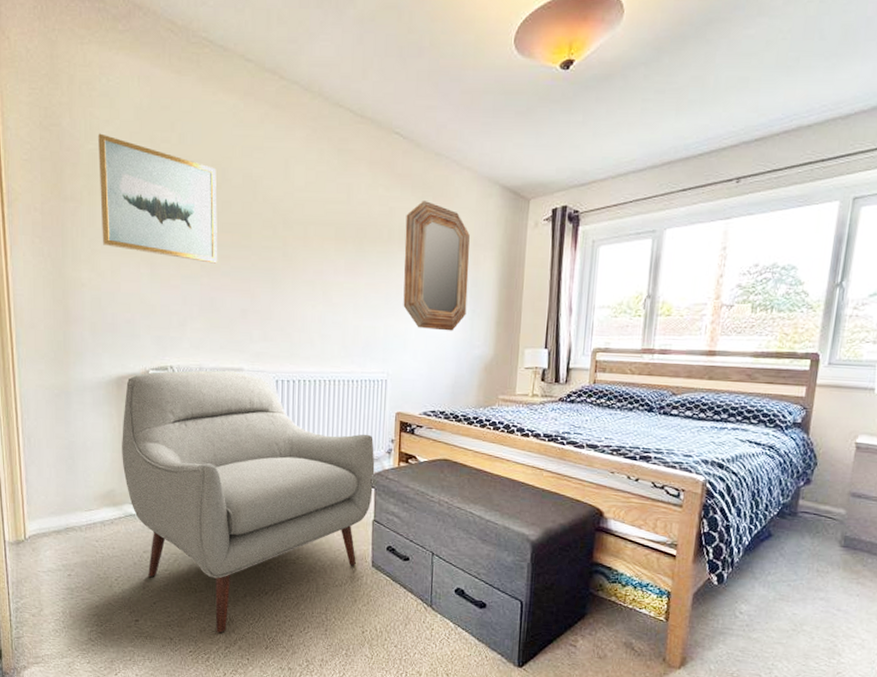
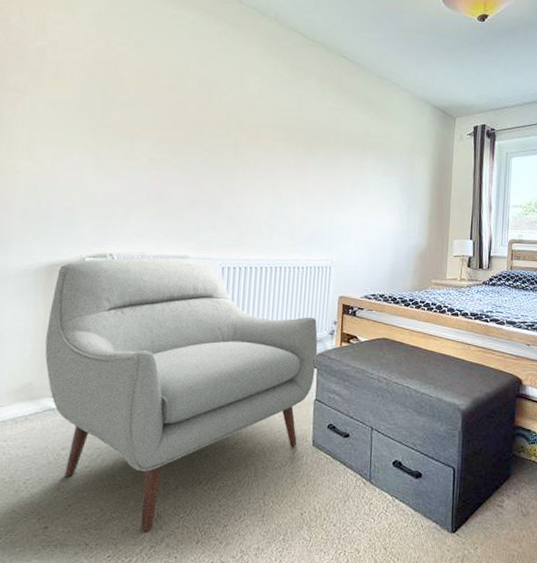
wall art: present [98,133,218,264] -> none [44,32,173,158]
home mirror: present [403,201,470,331] -> none [347,113,406,224]

